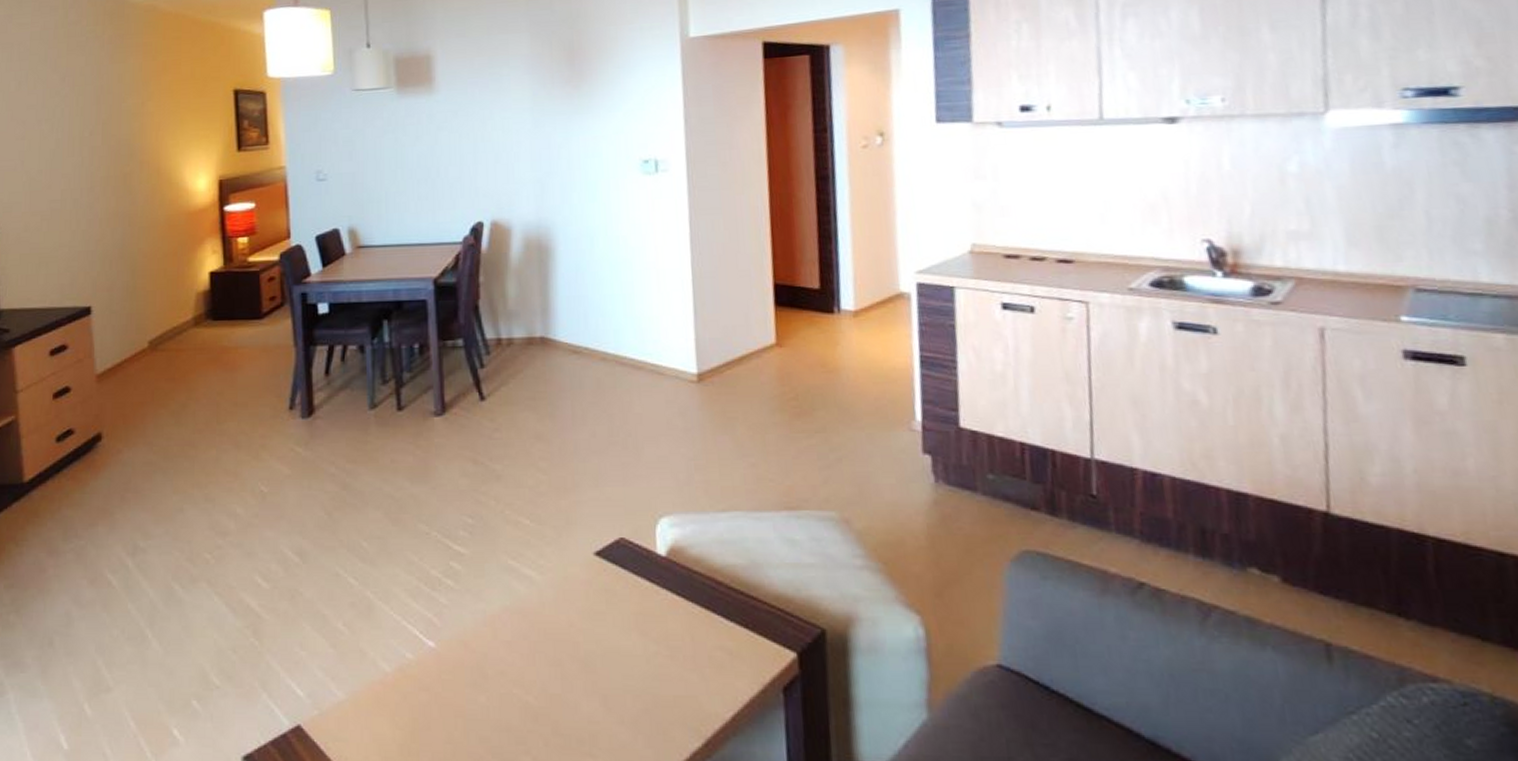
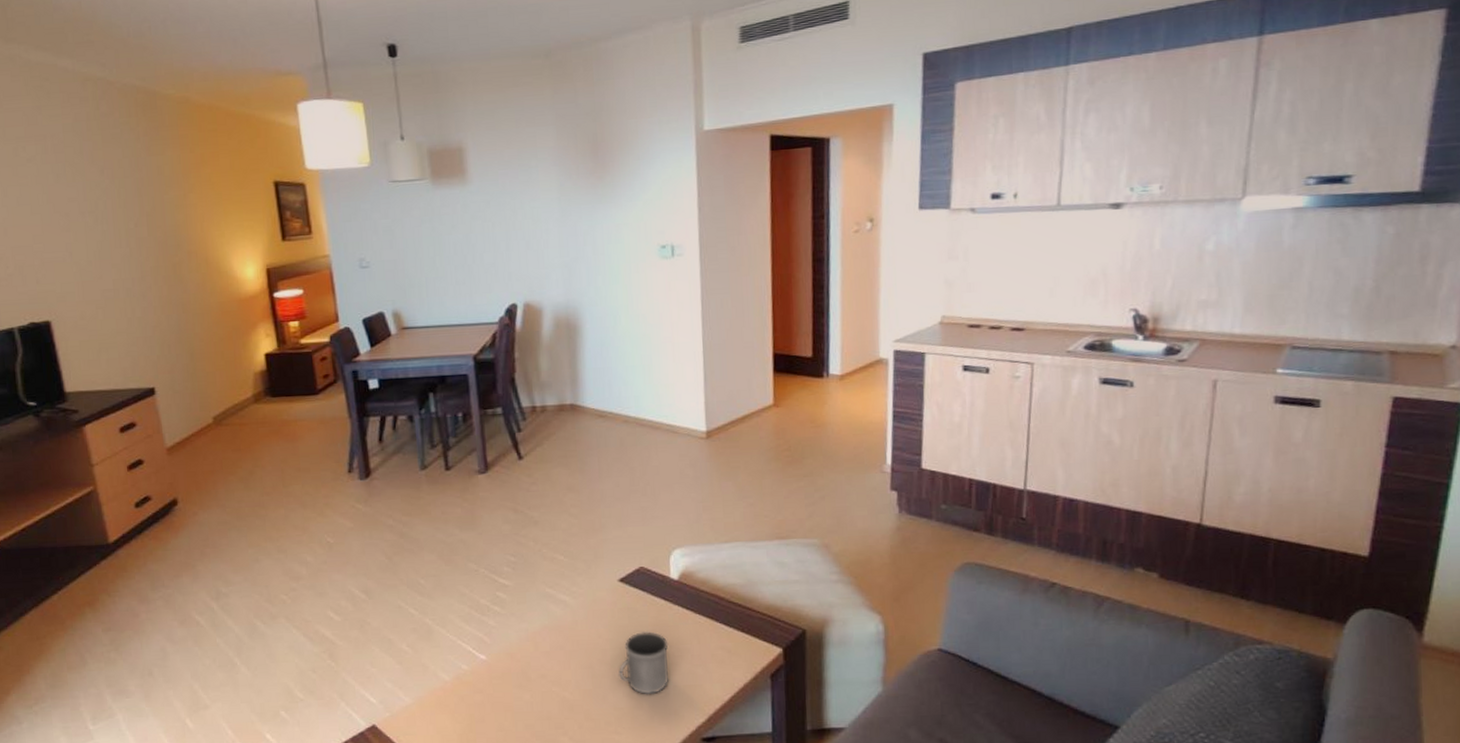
mug: none [593,621,657,706] -> present [618,631,670,695]

